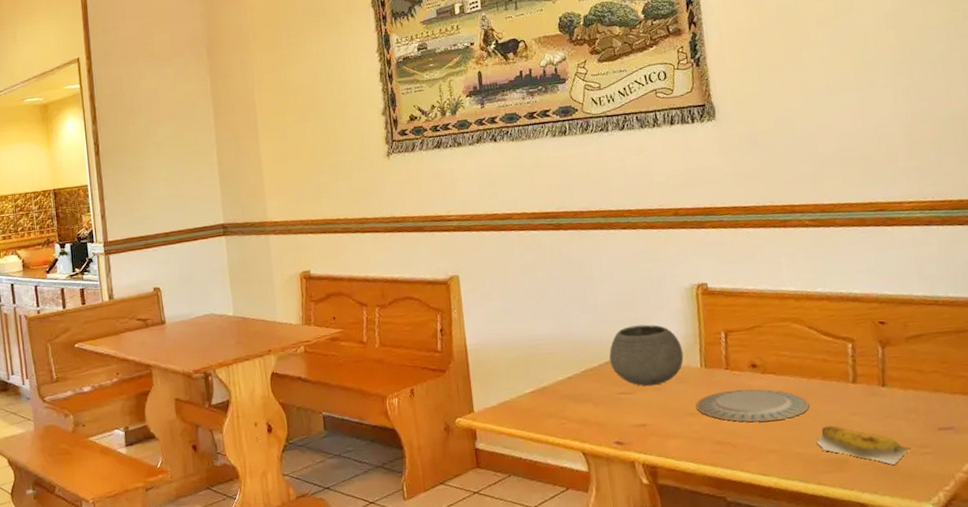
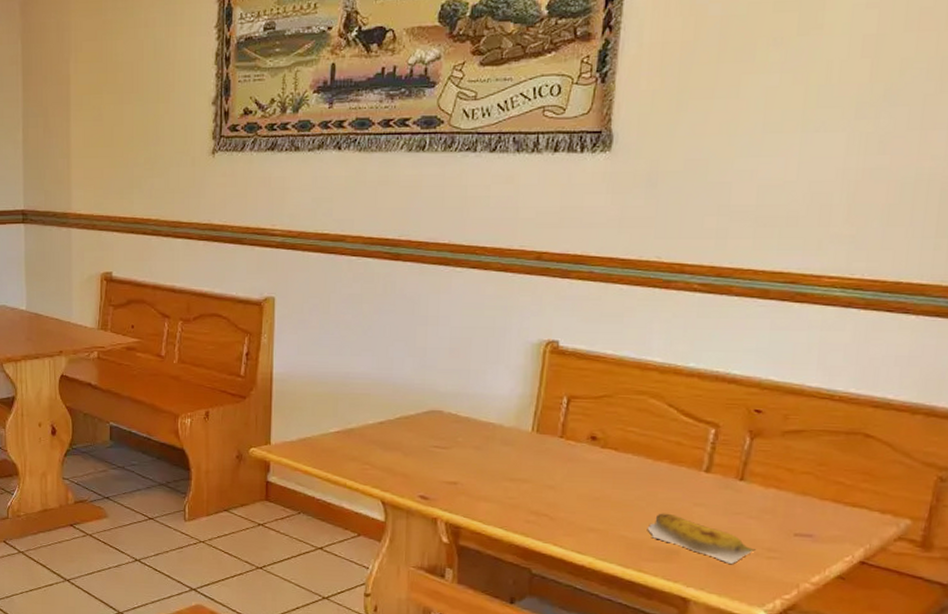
bowl: present [609,324,684,386] -> none [429,377,515,444]
plate: present [695,389,810,423] -> none [517,461,649,499]

